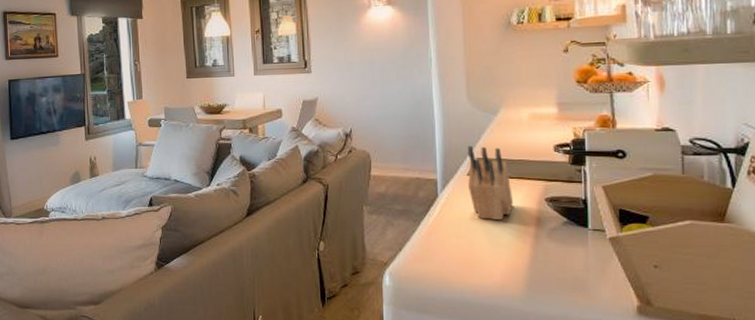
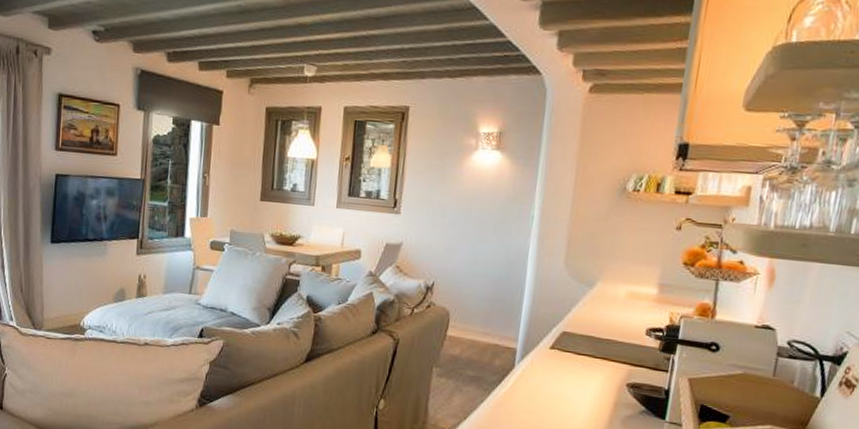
knife block: present [467,145,513,221] -> none [548,317,594,402]

